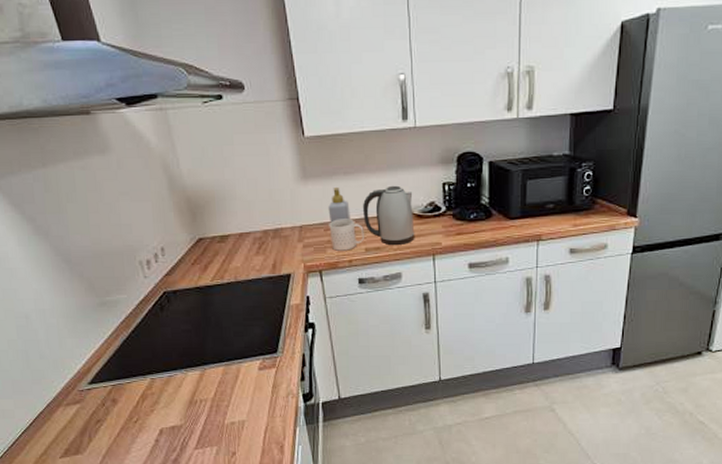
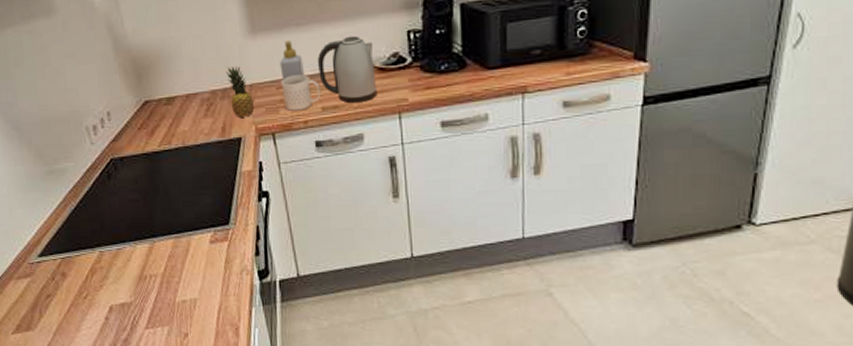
fruit: none [277,209,303,256] -> present [226,66,254,117]

